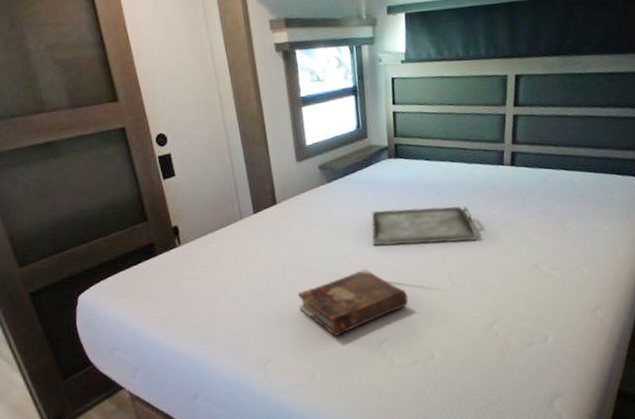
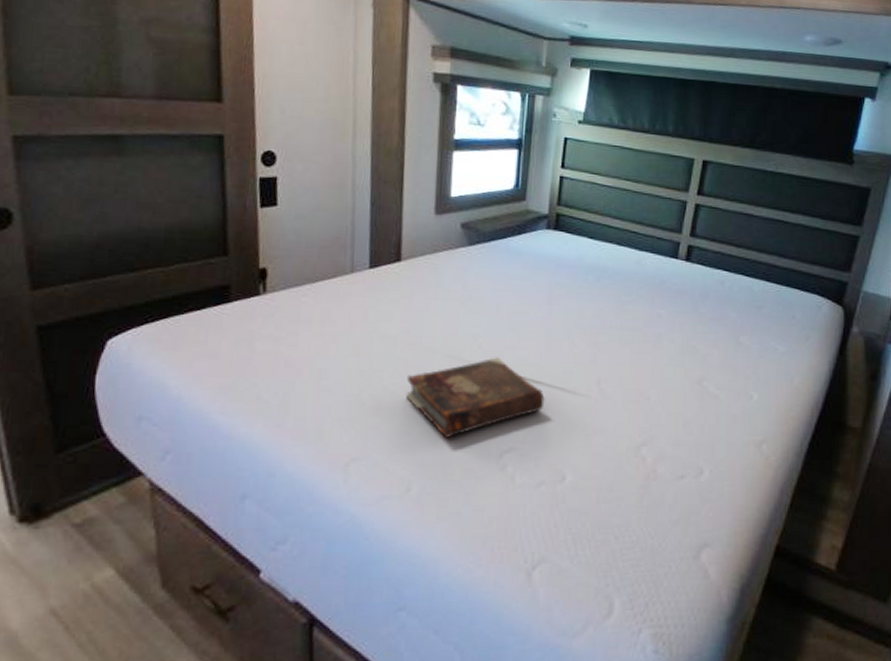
serving tray: present [371,206,478,246] -> none [512,288,638,343]

